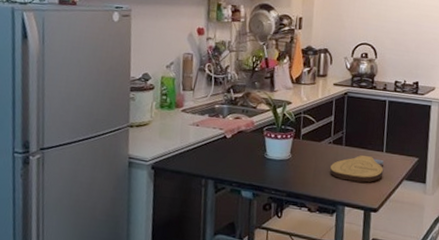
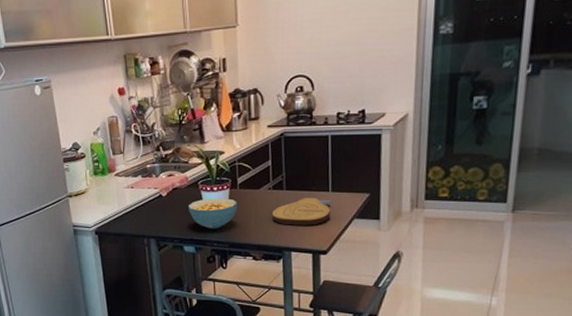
cereal bowl: none [250,145,299,177] -> present [188,198,237,229]

